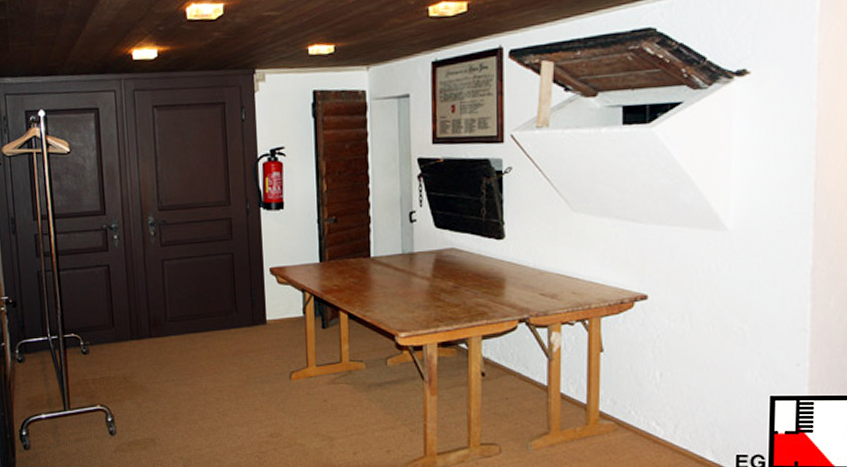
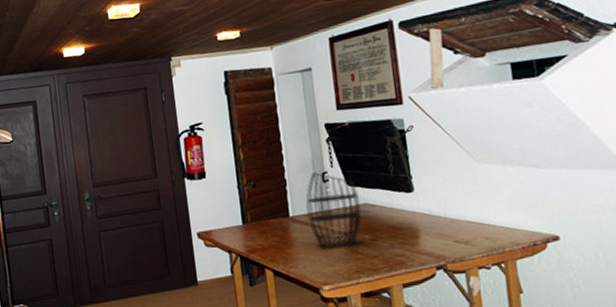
decorative basket: none [388,211,448,295] -> present [306,172,361,250]

